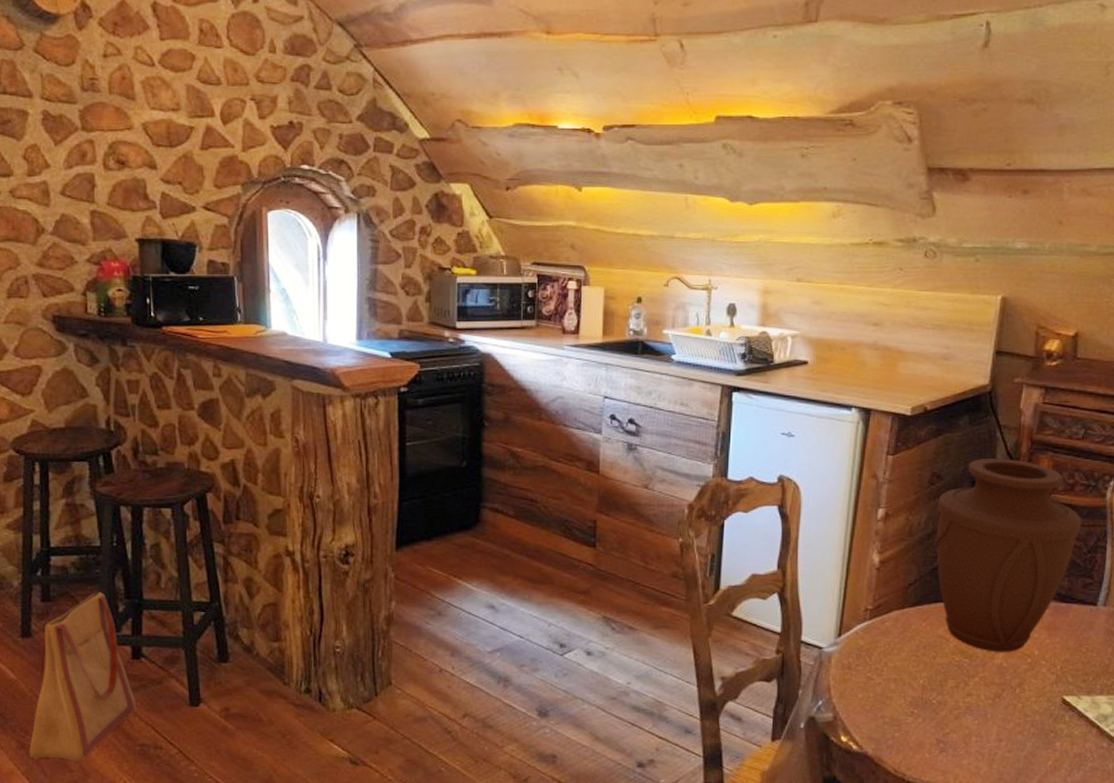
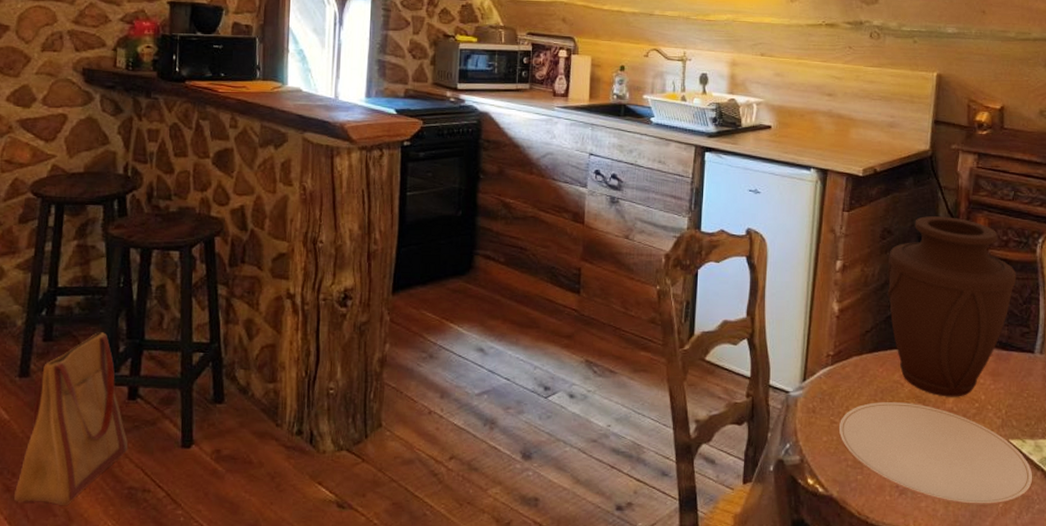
plate: none [876,657,1088,763] -> present [839,401,1033,505]

